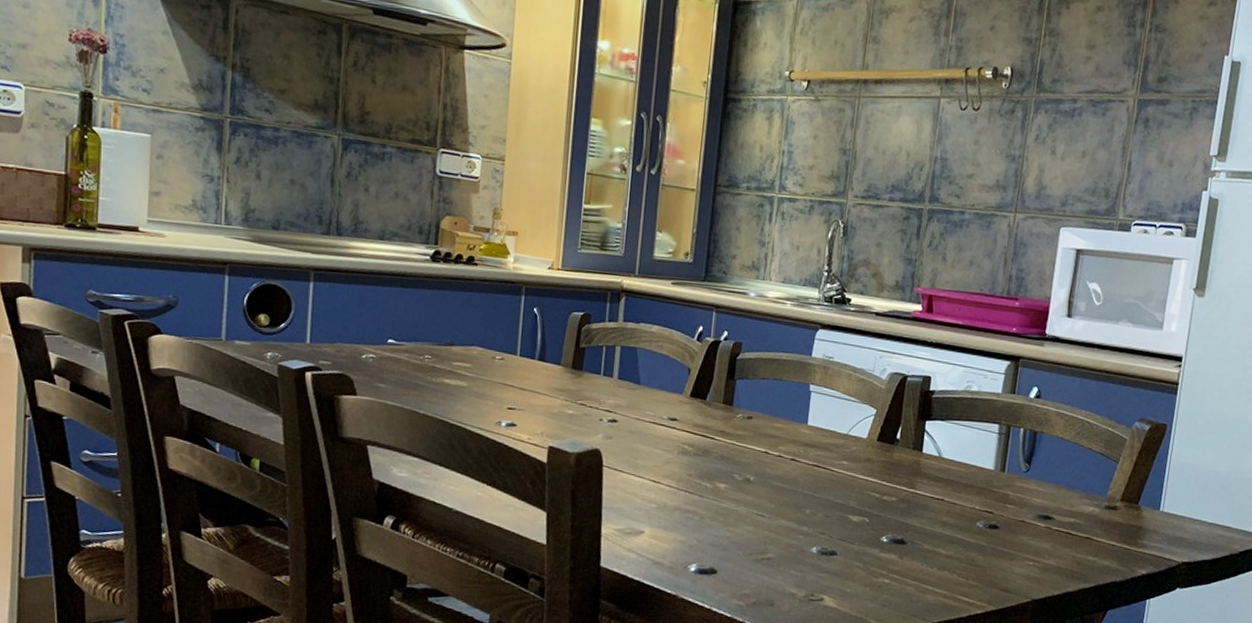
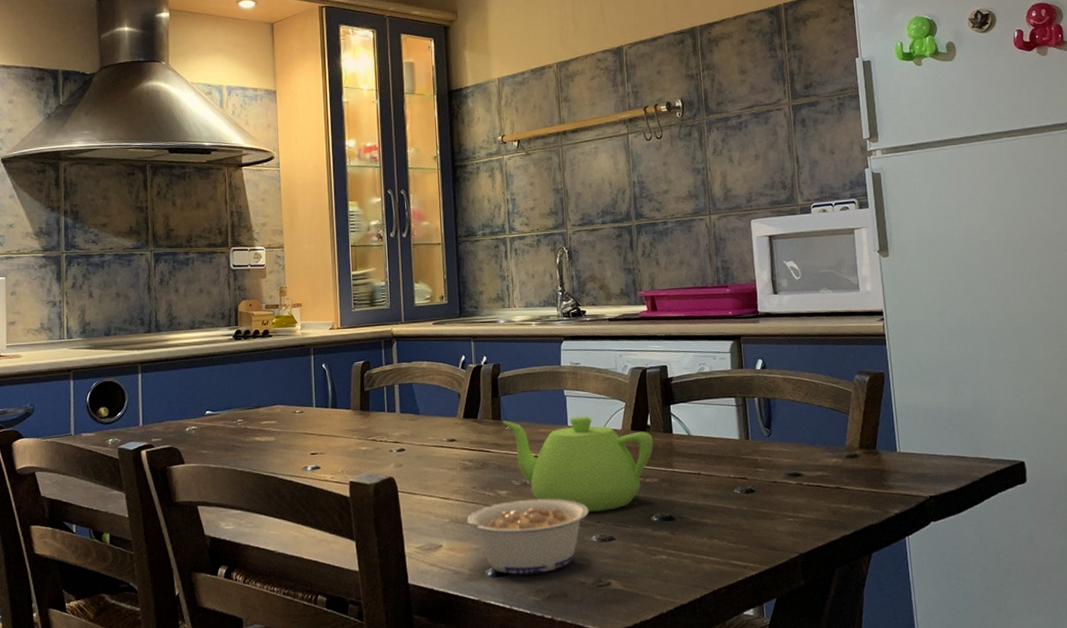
legume: none [656,496,814,578] -> present [449,498,590,575]
teapot: none [734,407,900,523] -> present [502,416,654,512]

